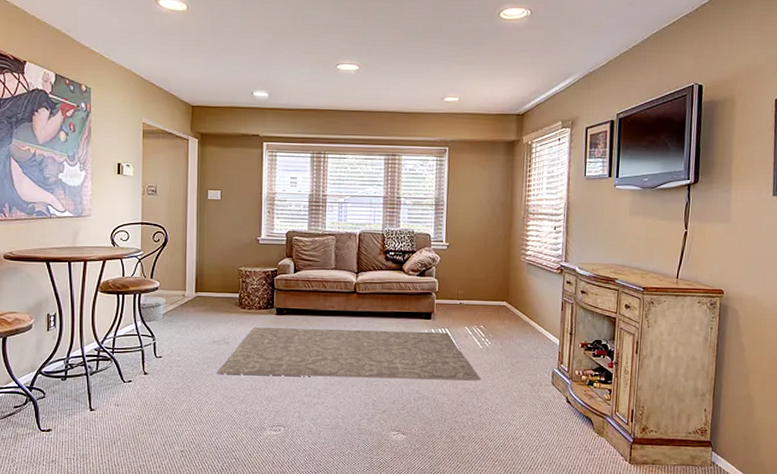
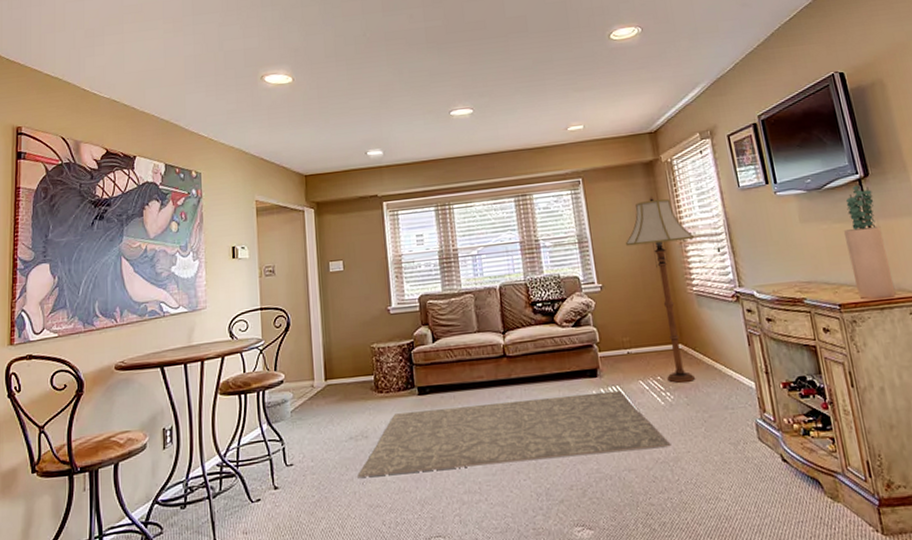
floor lamp: none [475,172,536,333] -> present [625,195,695,383]
vase: none [661,186,697,289] -> present [843,181,896,300]

